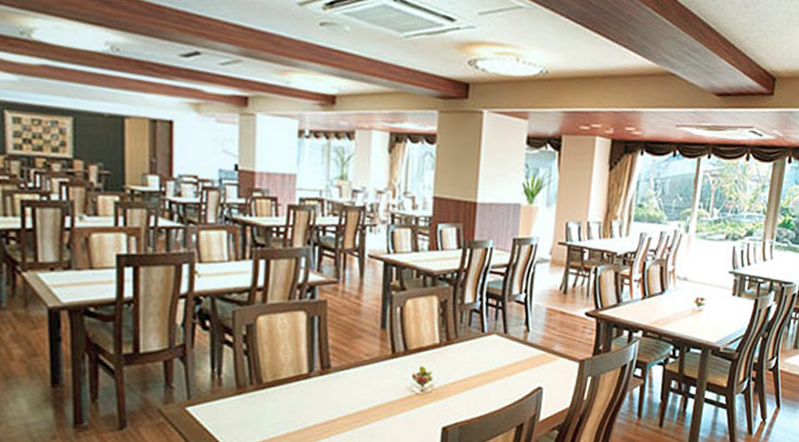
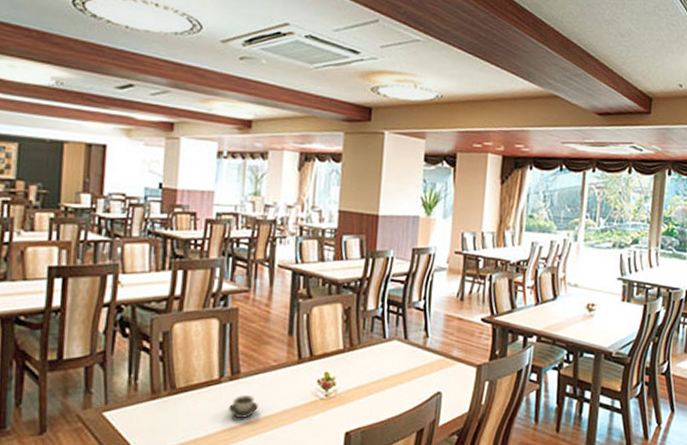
cup: none [318,390,351,413] -> present [228,395,258,418]

